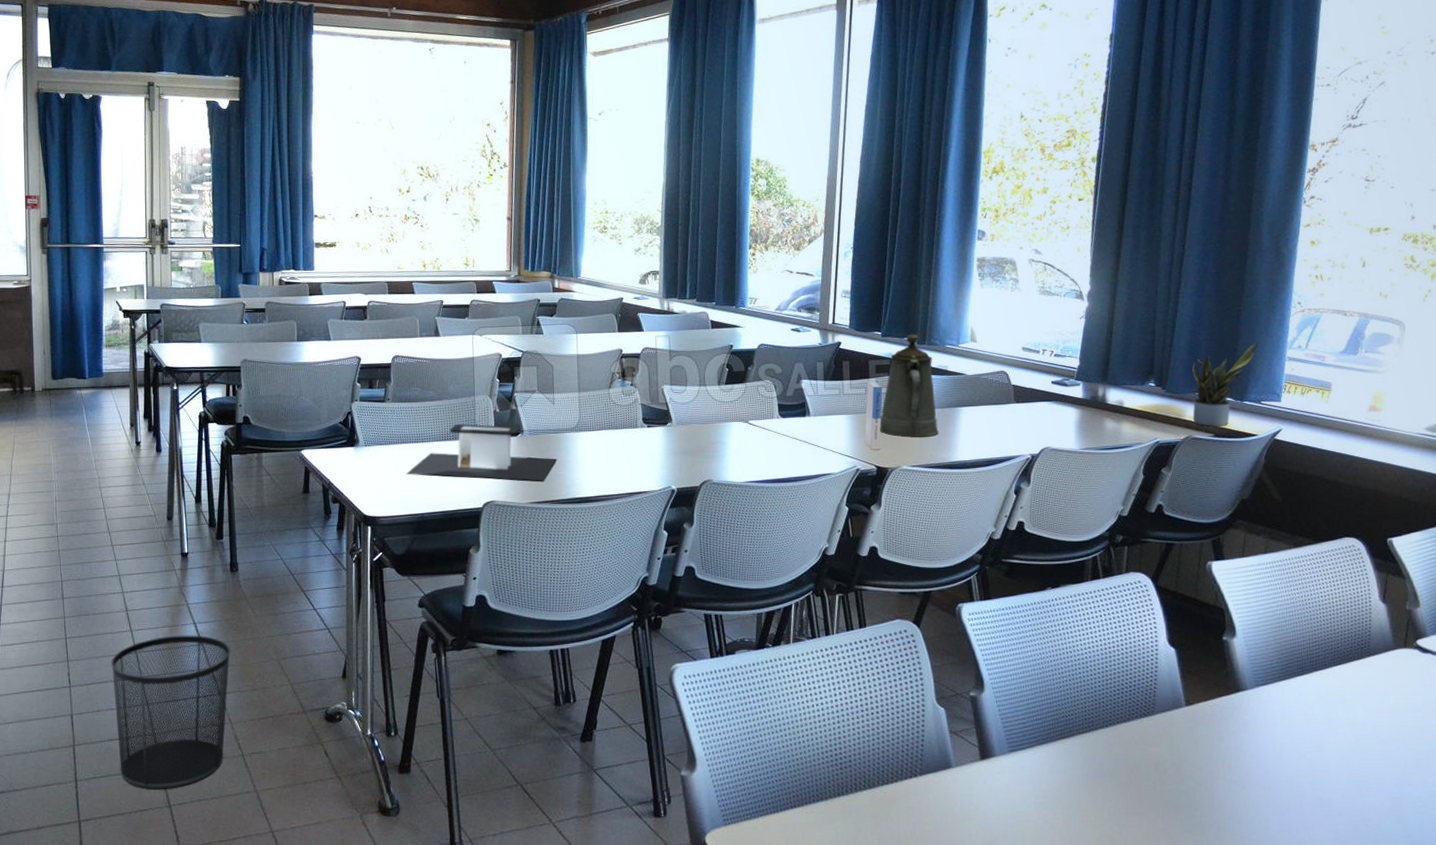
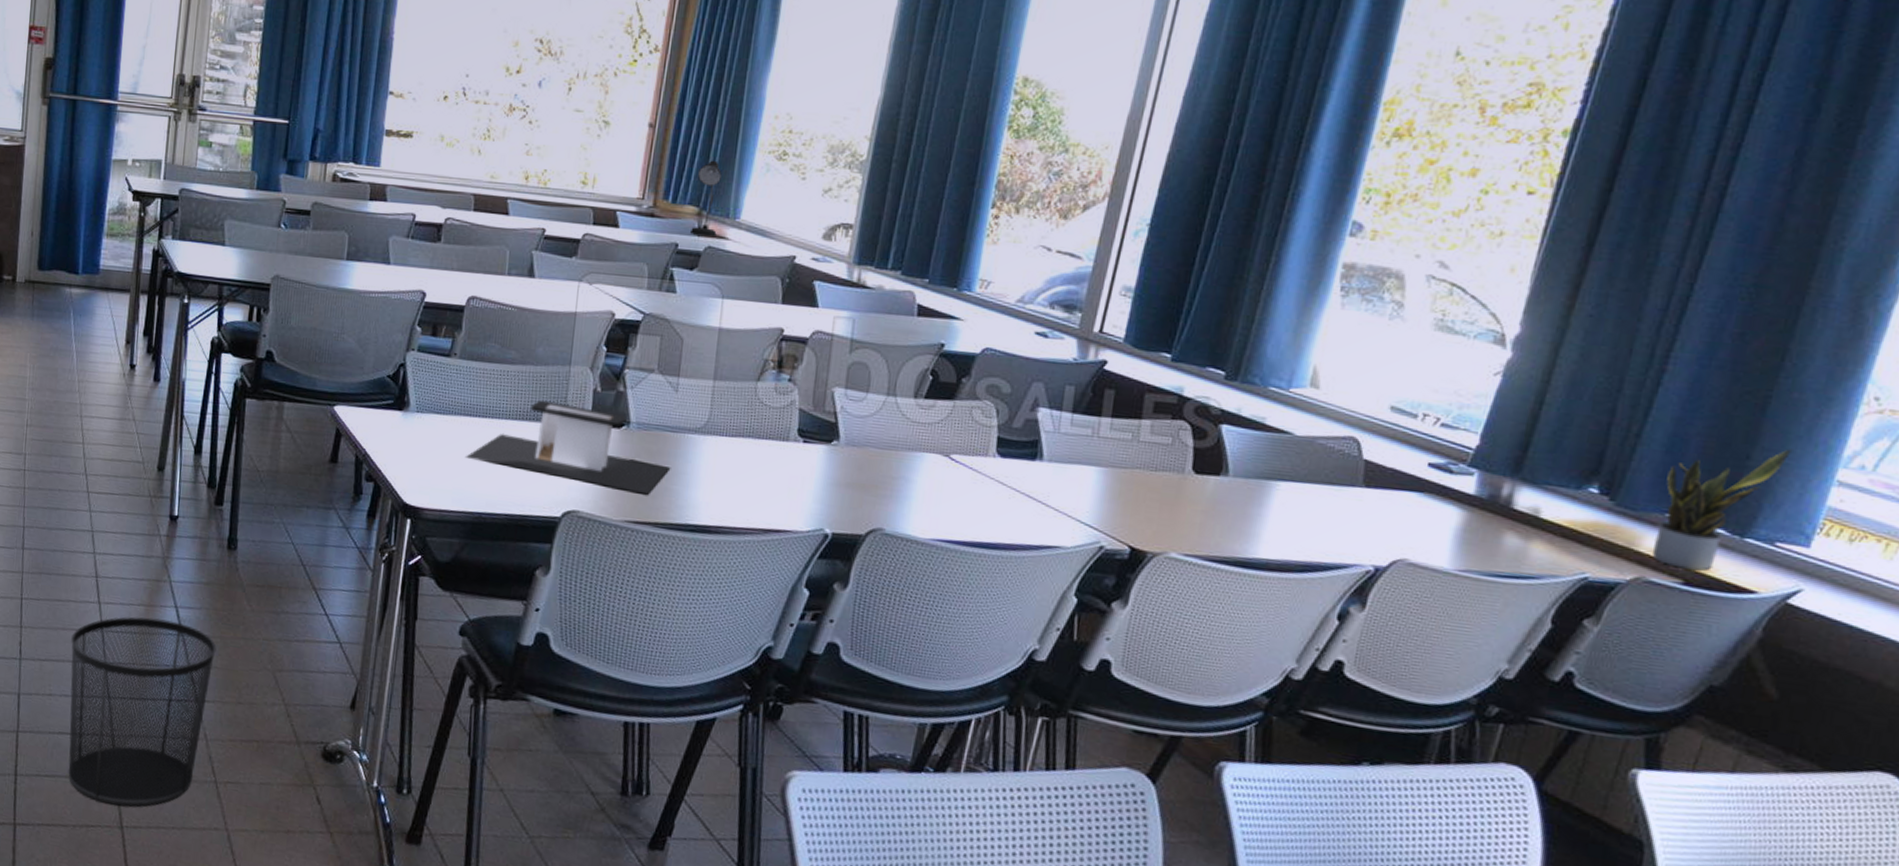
desk lamp: none [547,238,566,292] -> present [690,160,722,238]
book: present [864,381,883,450] -> none [1118,422,1160,524]
coffee pot: present [880,334,939,438] -> none [1144,362,1244,517]

